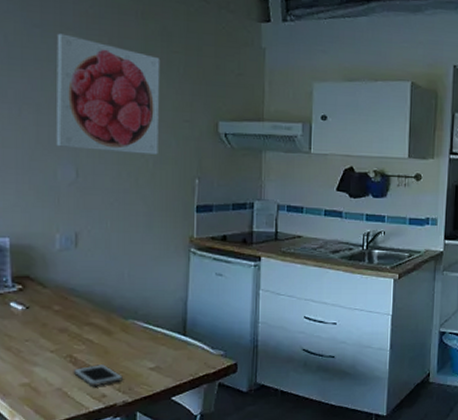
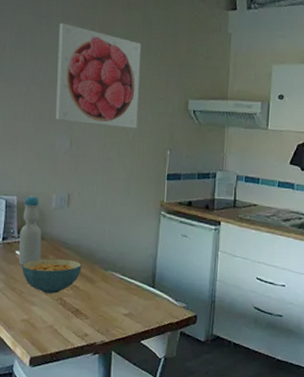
bottle: none [14,236,44,320] -> present [18,196,42,266]
cereal bowl: none [19,309,95,350] -> present [22,258,82,294]
cell phone: present [73,364,123,386] -> none [62,308,102,326]

